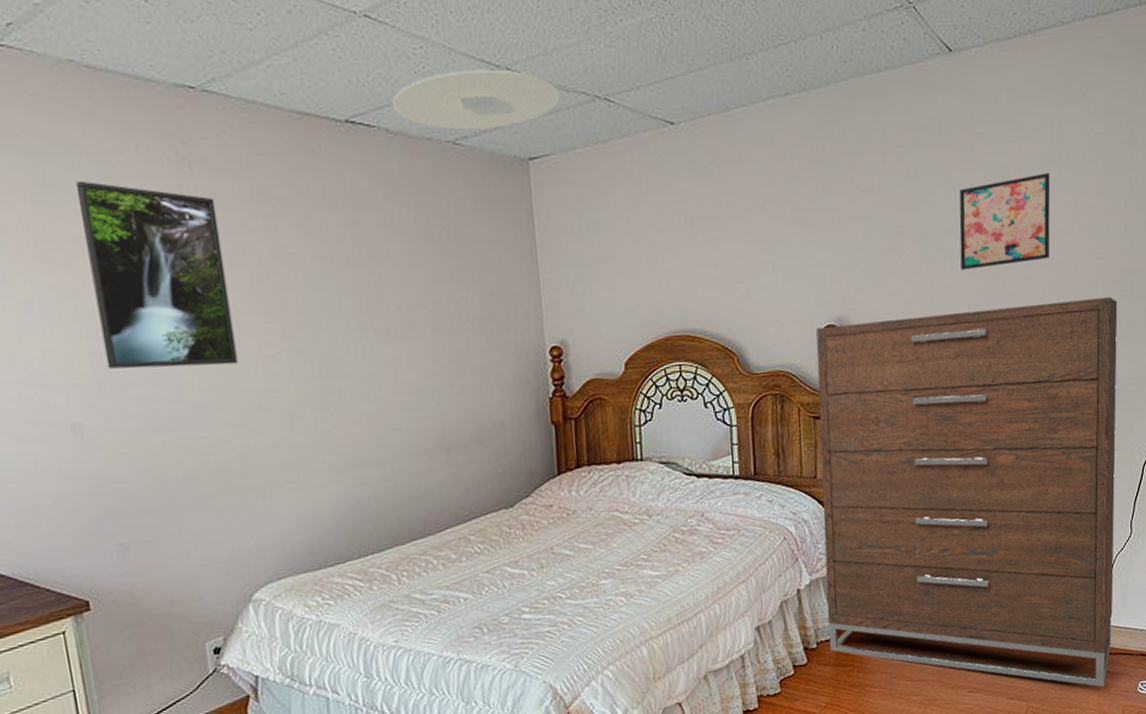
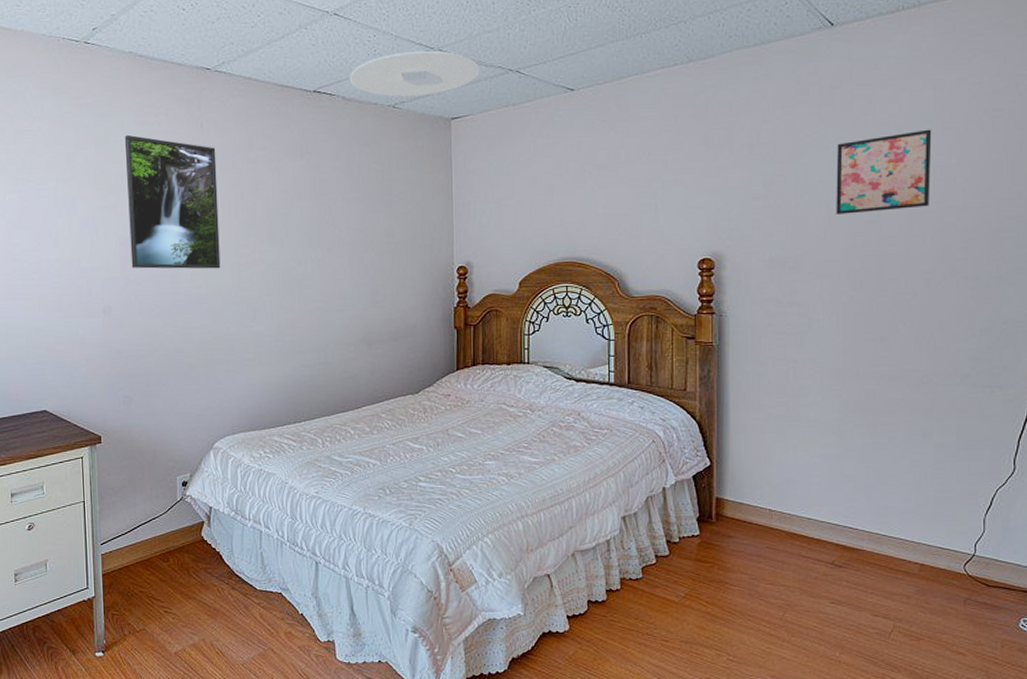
dresser: present [816,296,1118,687] -> none [690,243,1003,617]

